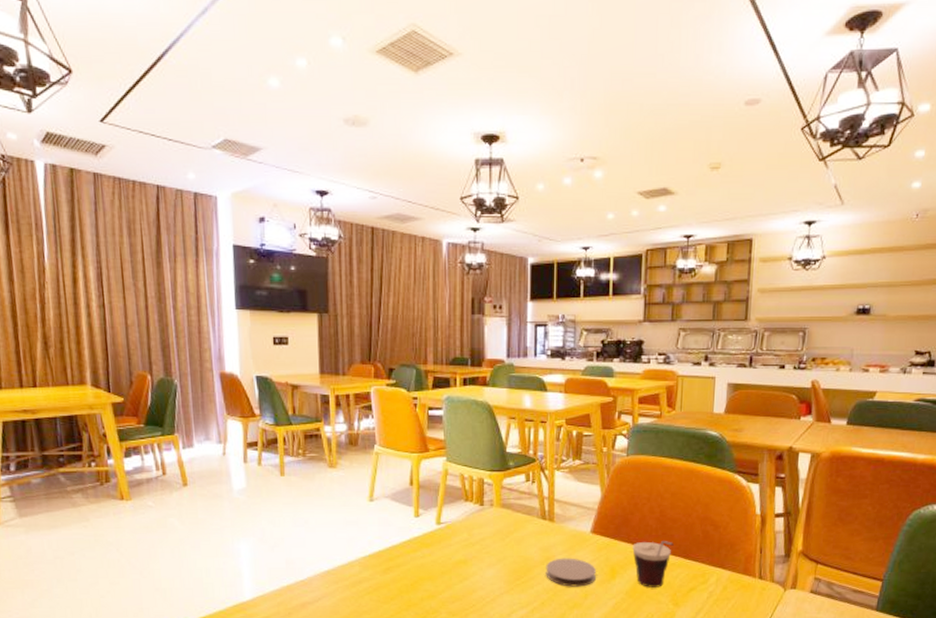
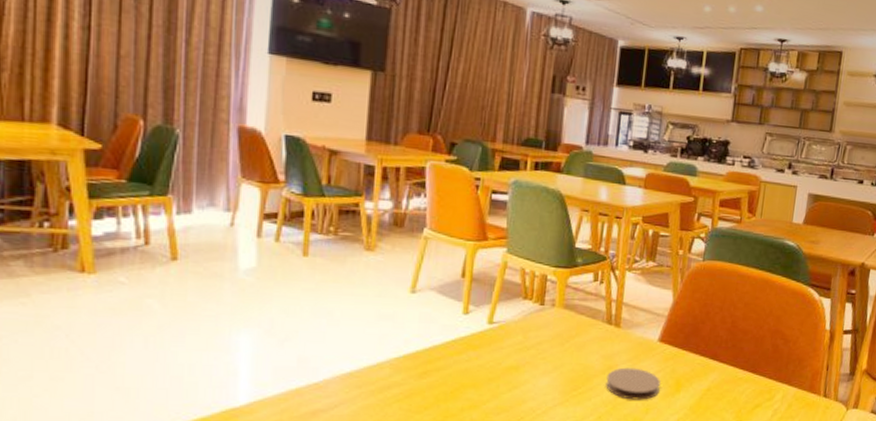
cup: present [632,541,674,587] -> none [700,353,743,403]

